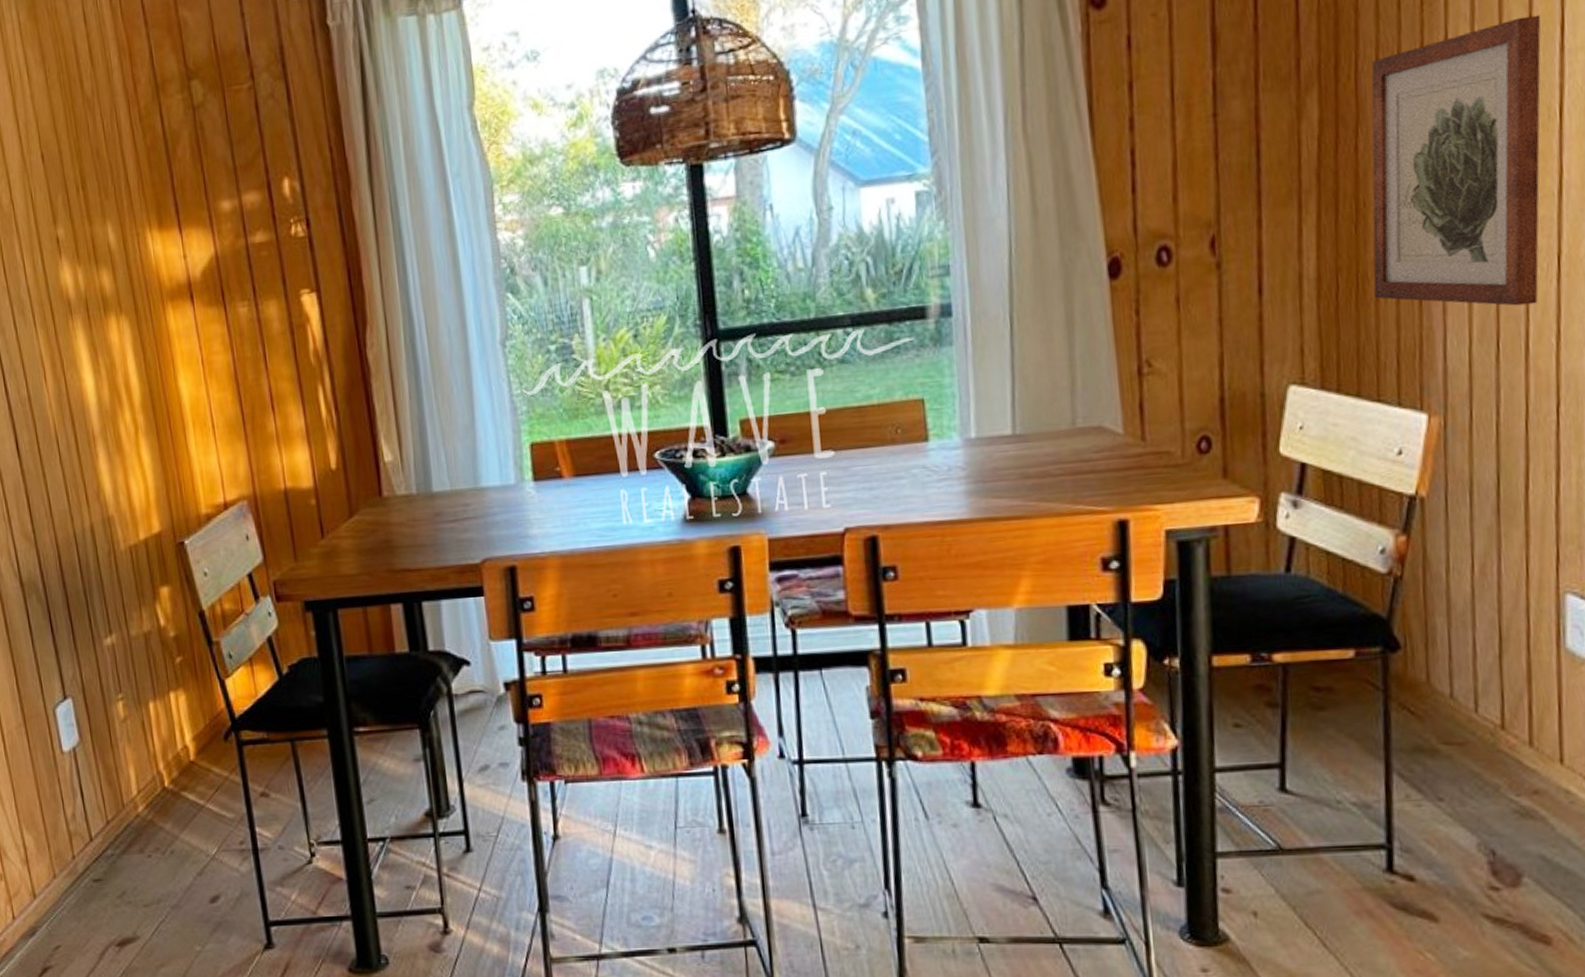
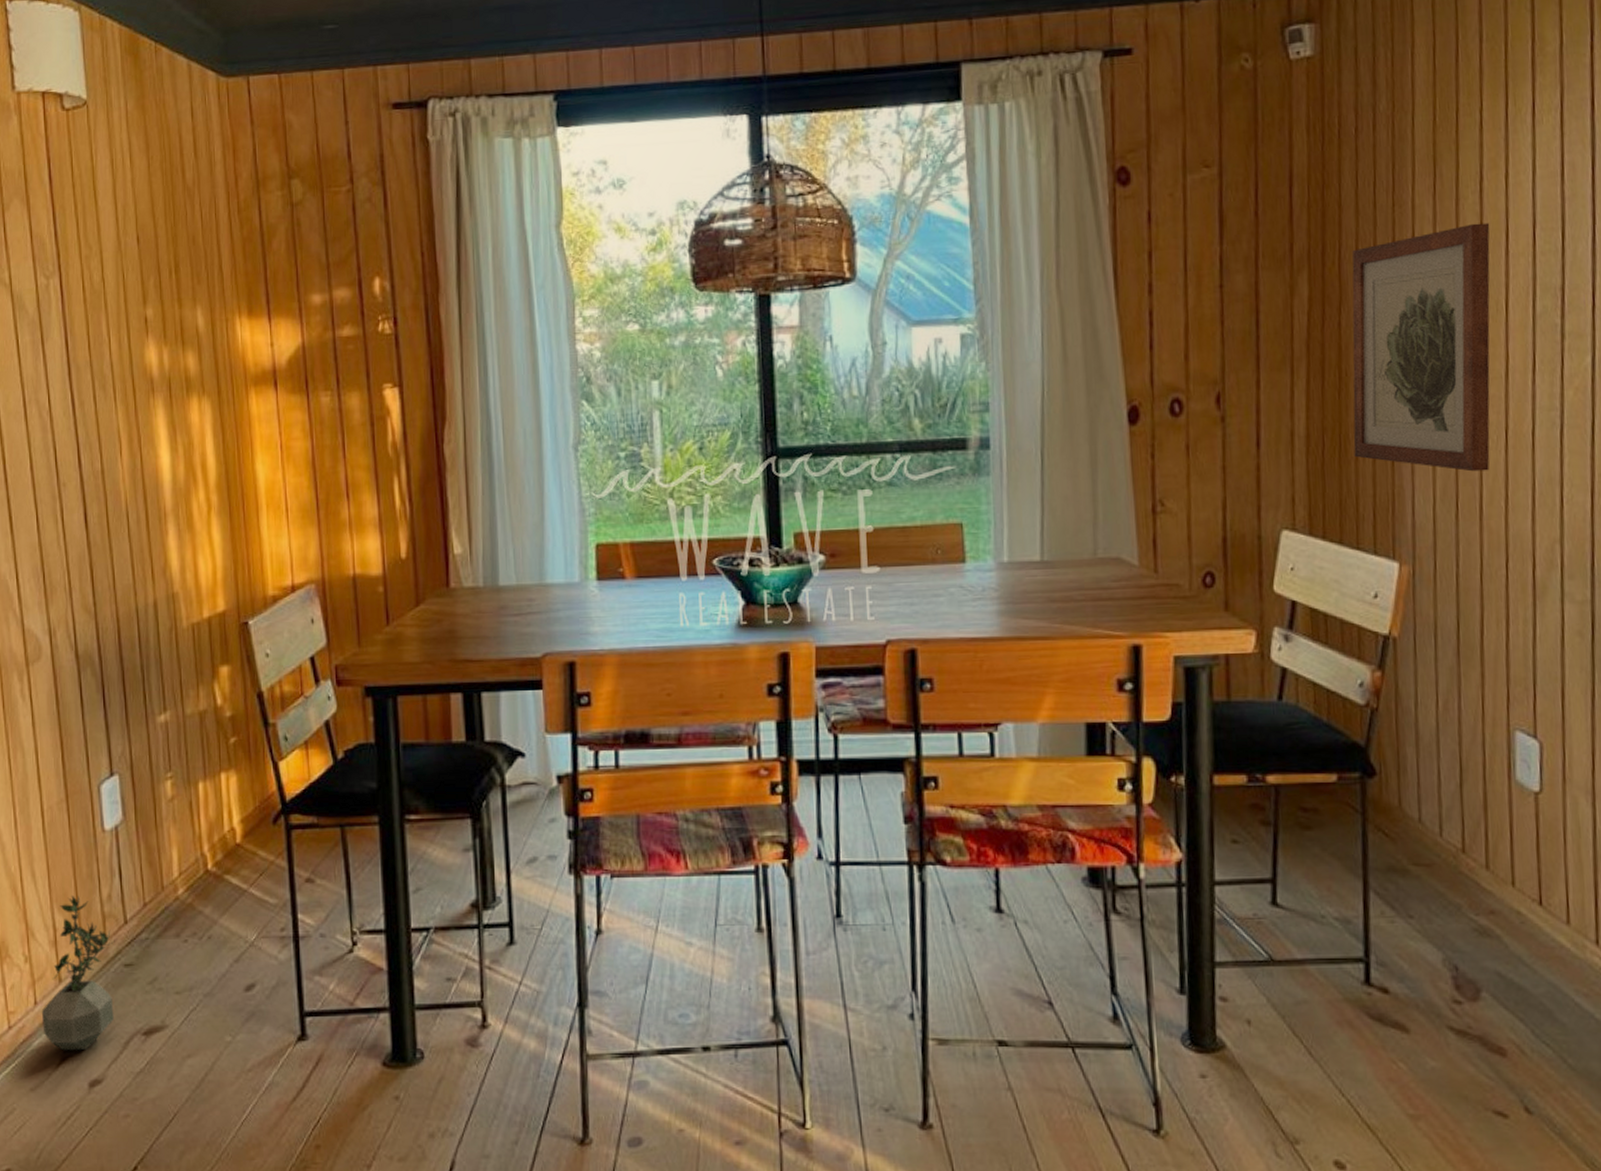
potted plant: none [19,816,88,962] -> present [41,896,116,1051]

